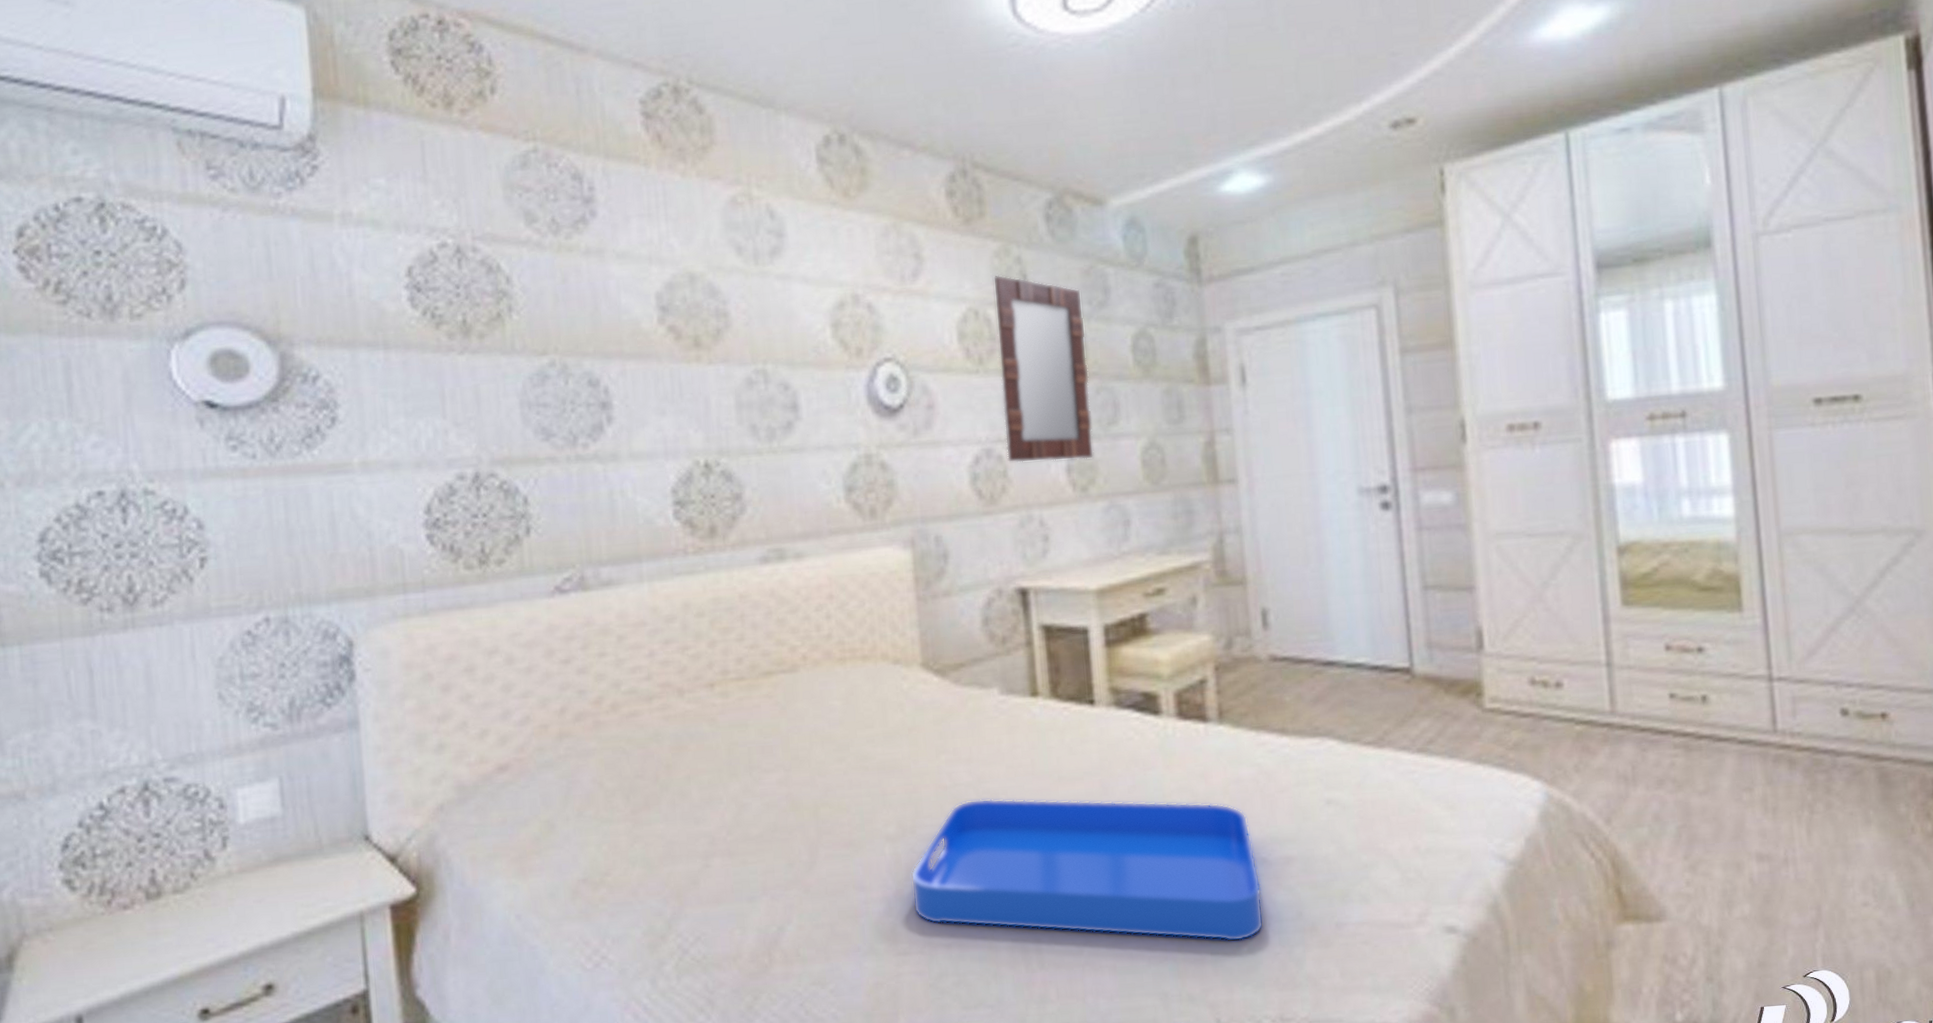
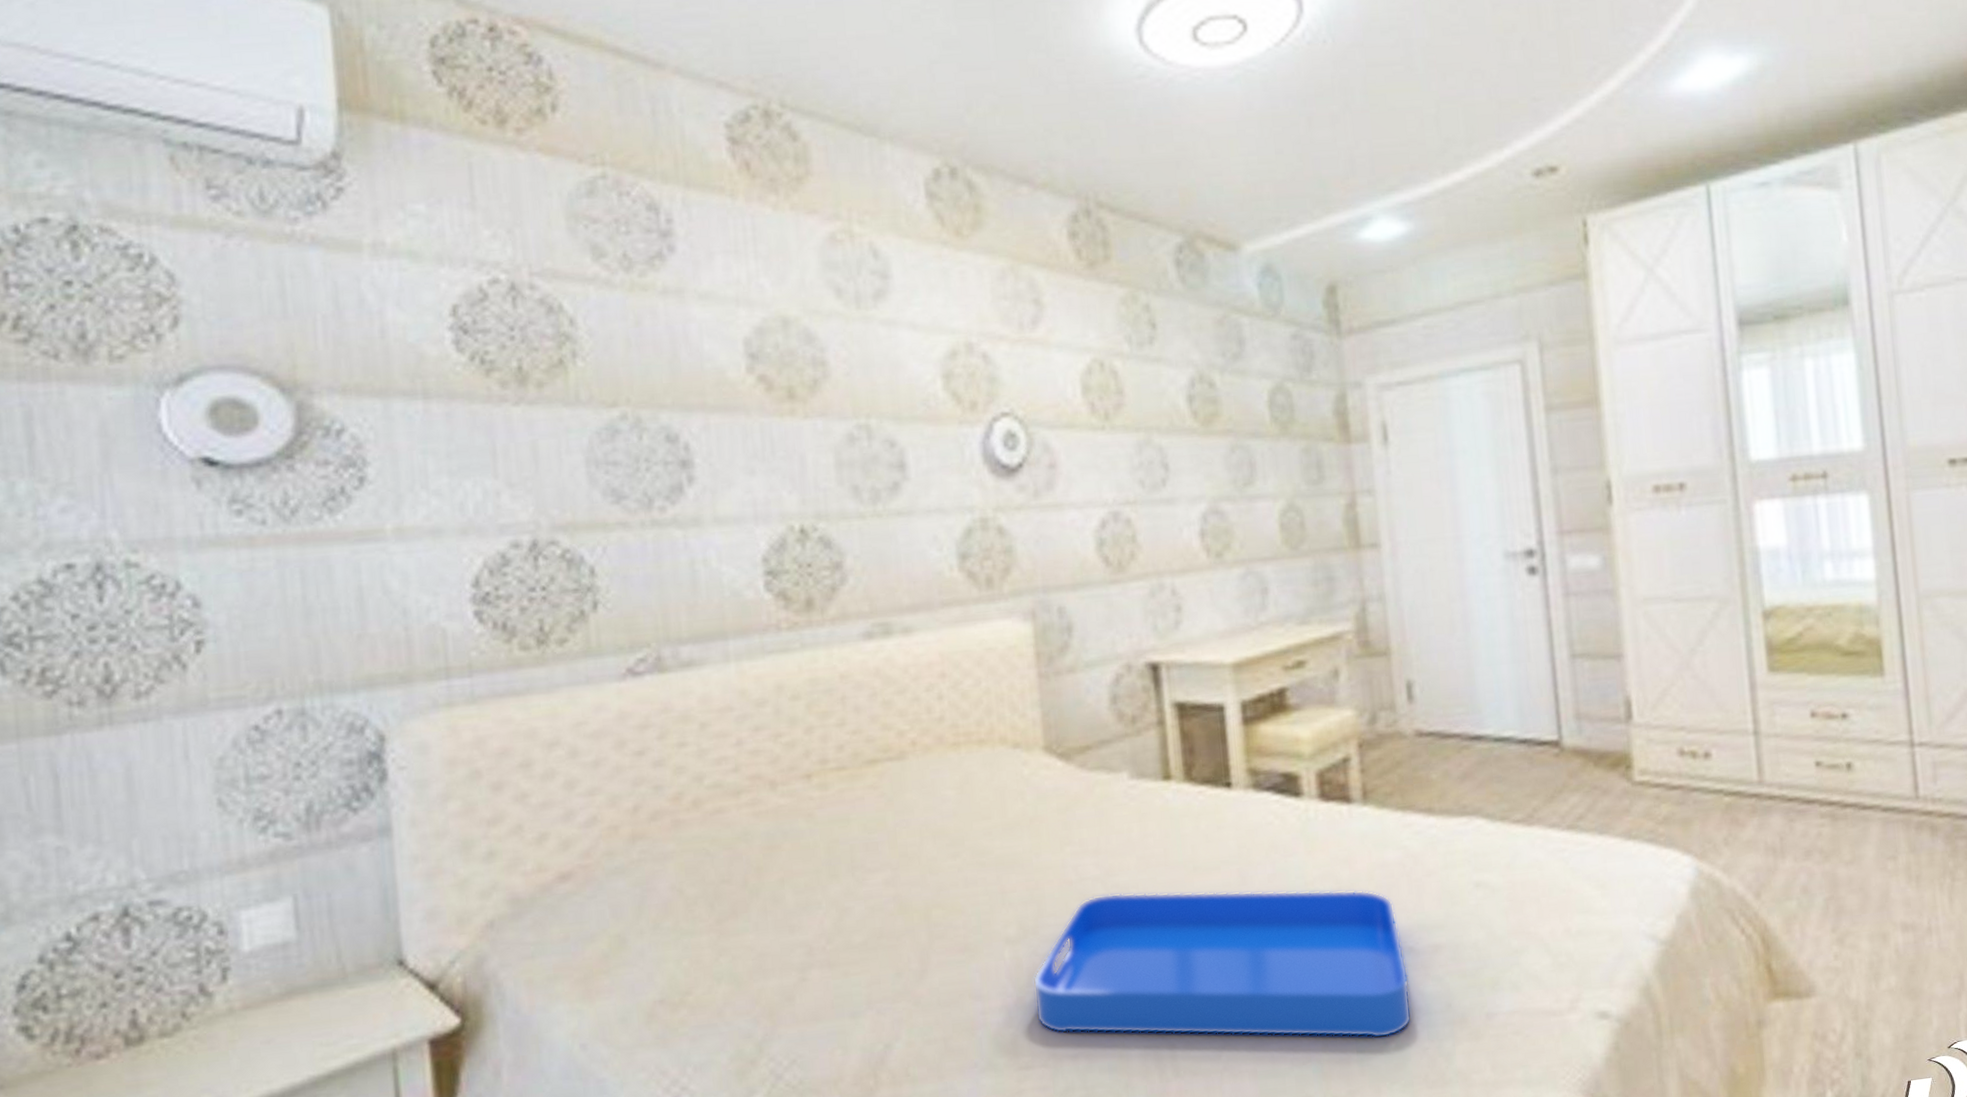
home mirror: present [993,274,1094,463] -> none [1119,323,1229,527]

